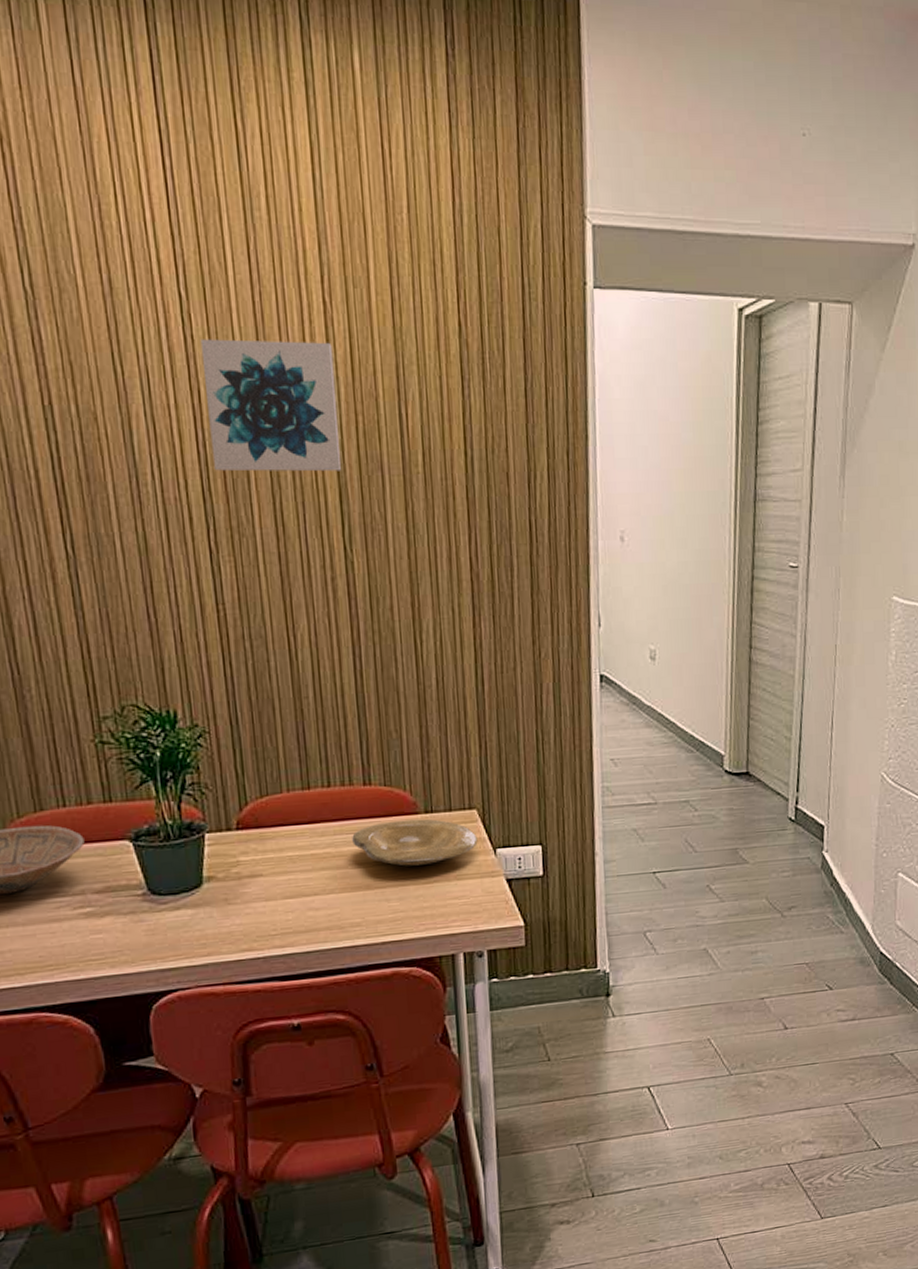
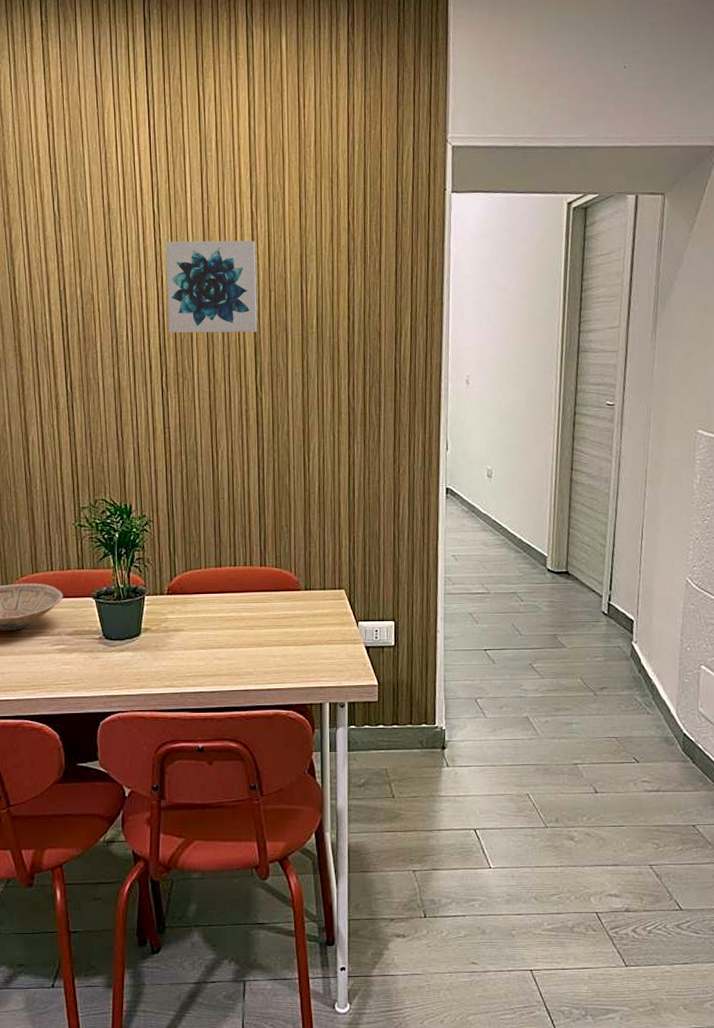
plate: present [352,818,478,866] -> none [250,594,344,631]

